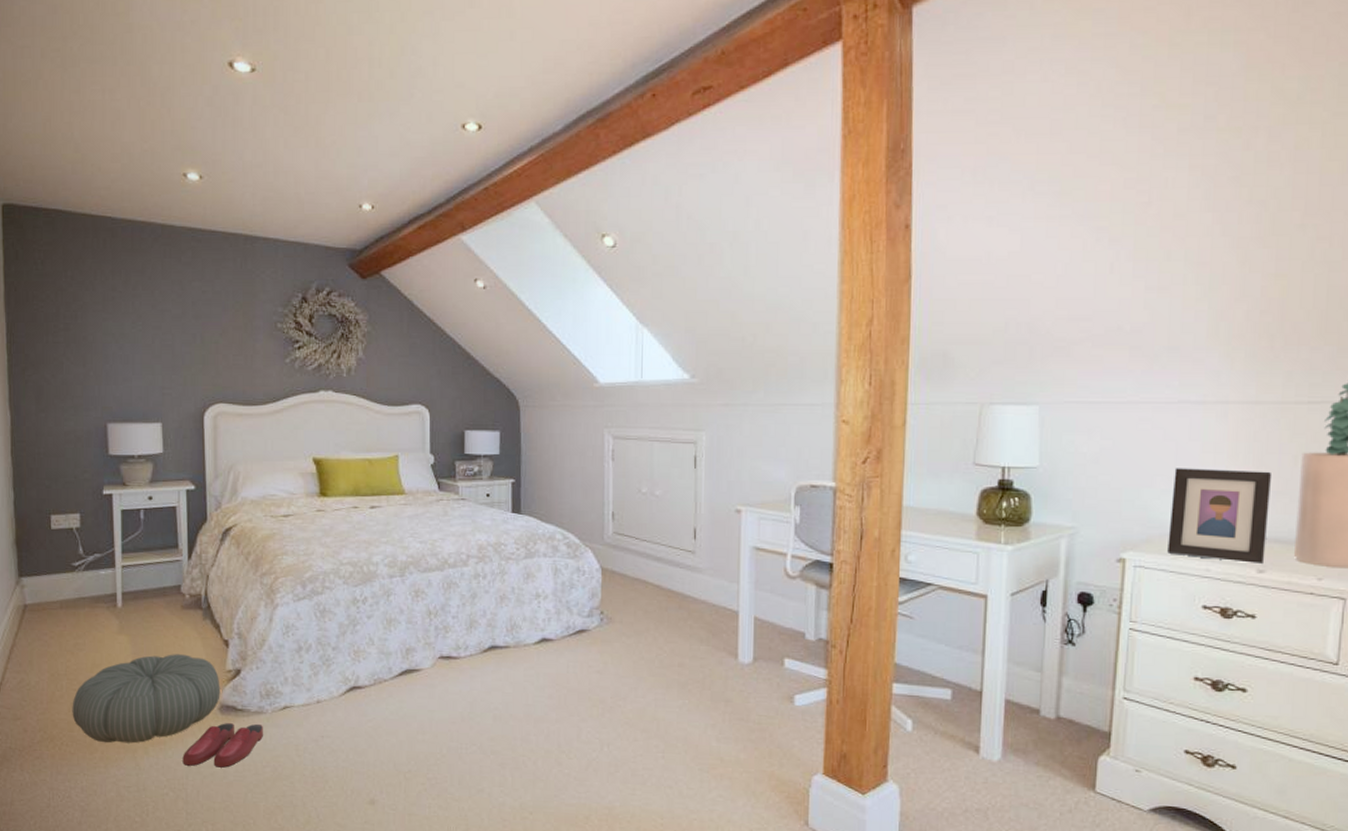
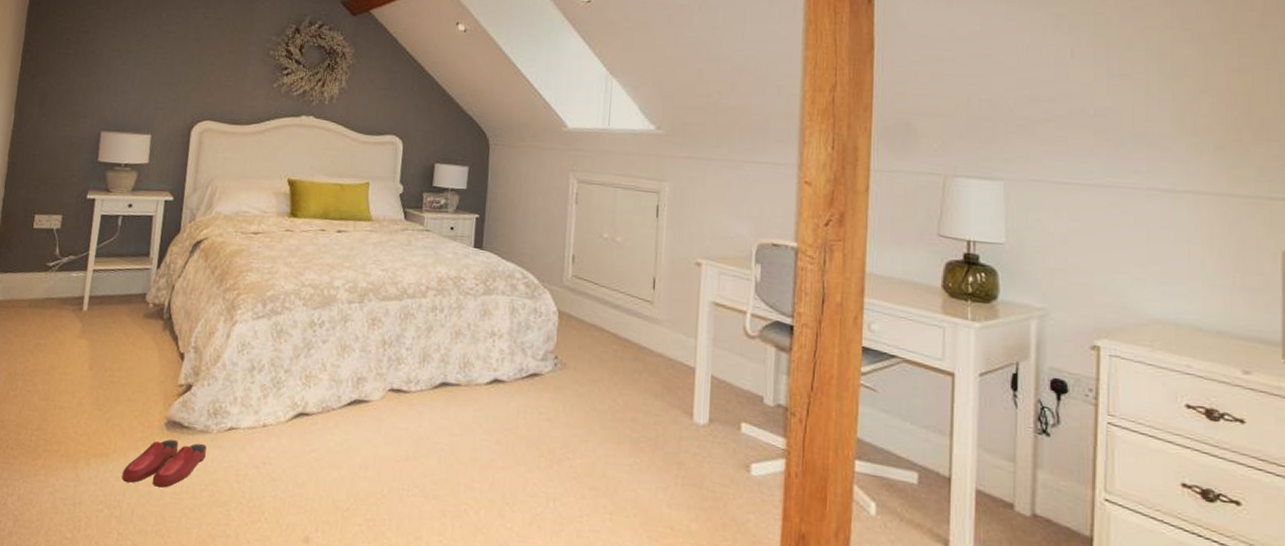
pouf: present [72,654,220,744] -> none [22,362,170,453]
picture frame: present [1167,468,1273,565] -> none [1144,256,1252,366]

